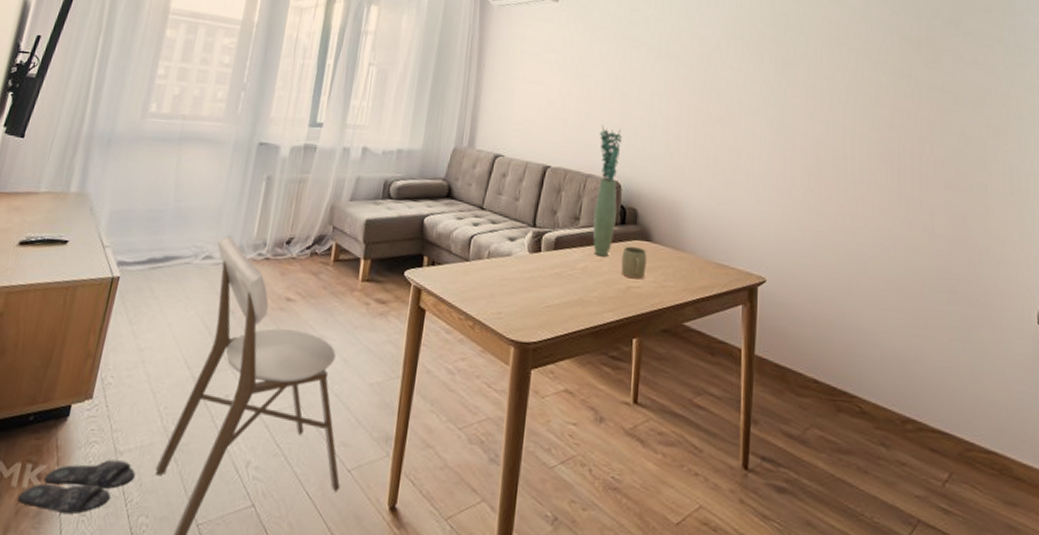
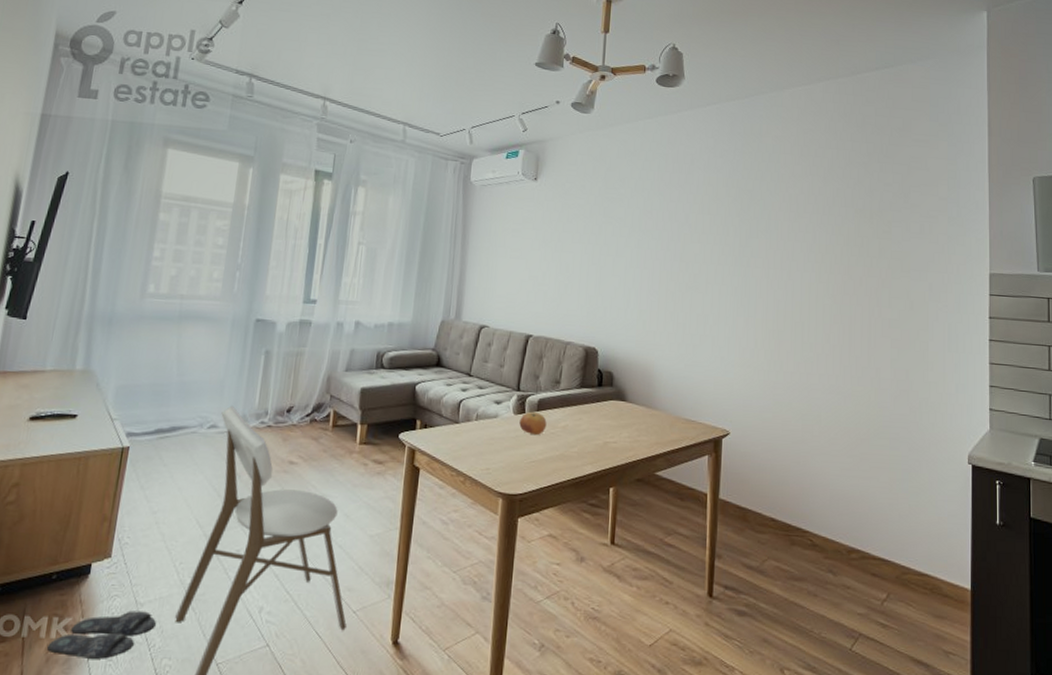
fruit: none [534,250,565,276] -> present [519,411,547,435]
vase: present [592,125,622,257] -> none [572,296,598,416]
mug: present [621,246,647,279] -> none [598,406,622,435]

